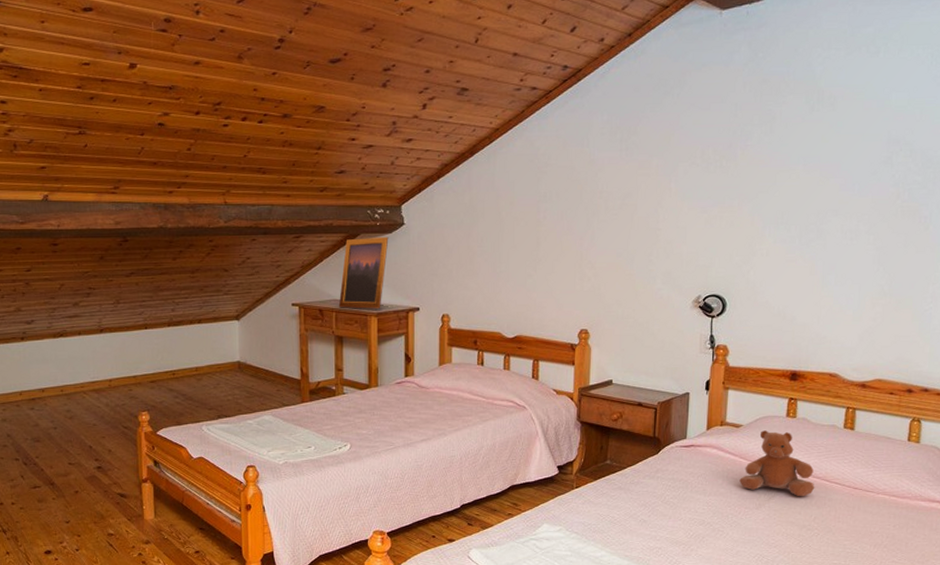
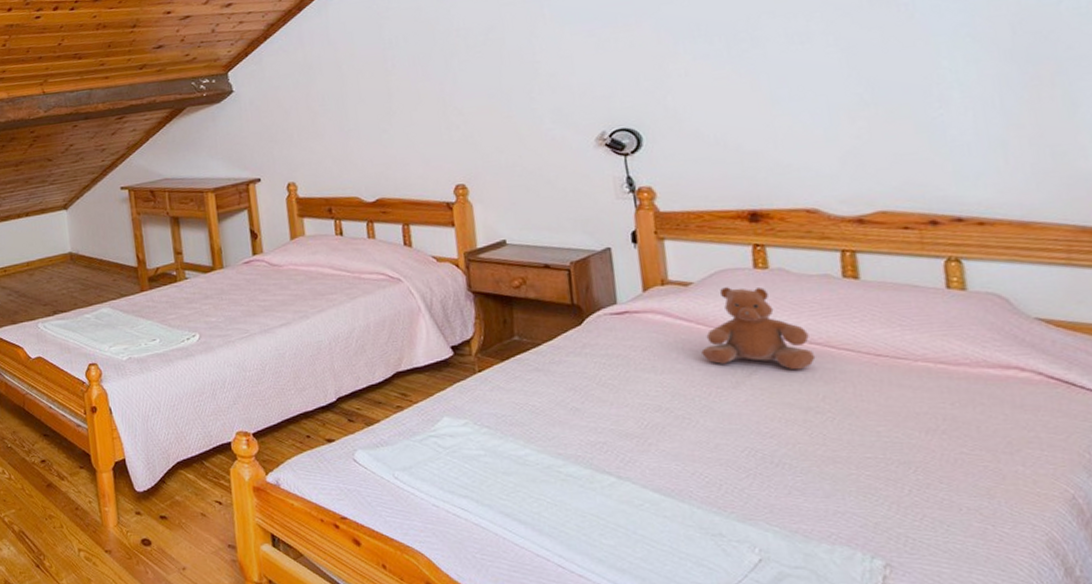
picture frame: present [338,236,389,309] -> none [170,106,218,187]

